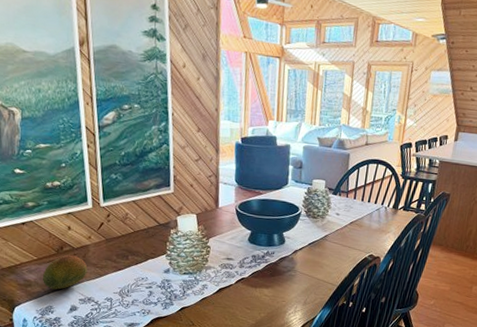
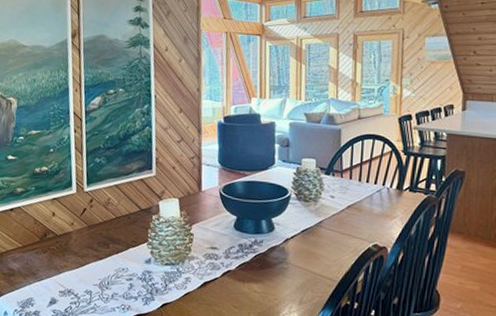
fruit: present [42,254,88,290] -> none [25,242,69,280]

